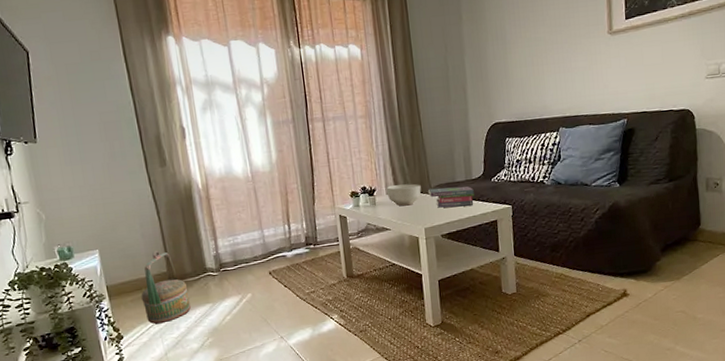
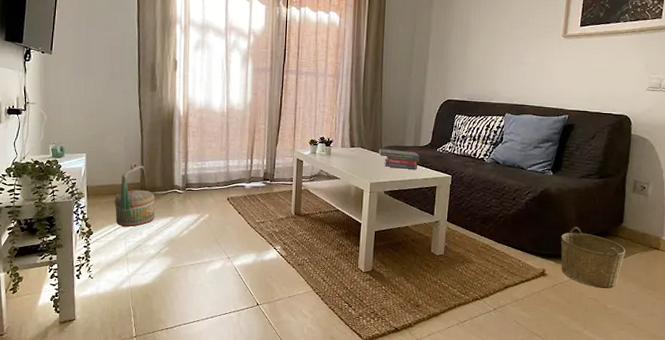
bowl: present [386,183,421,206] -> none [342,139,373,160]
basket: none [638,238,708,299] -> present [560,227,626,288]

